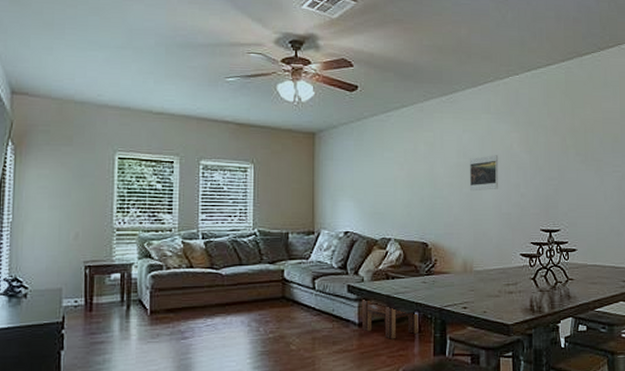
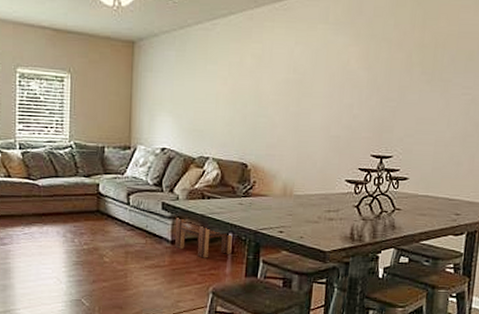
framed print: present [470,155,499,192] -> none [298,71,333,111]

